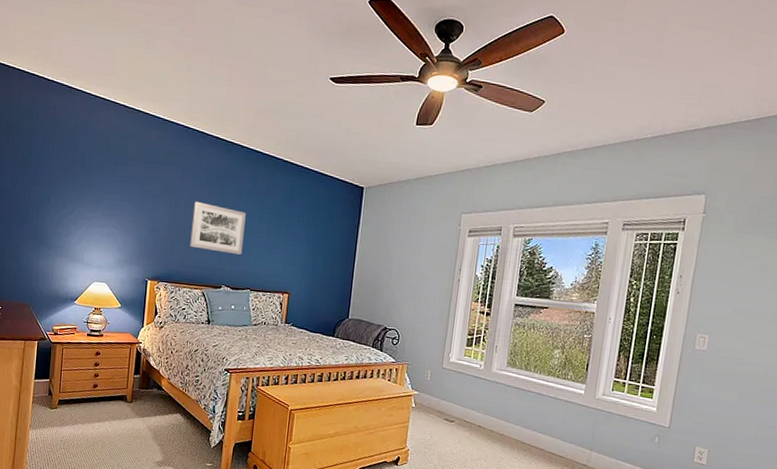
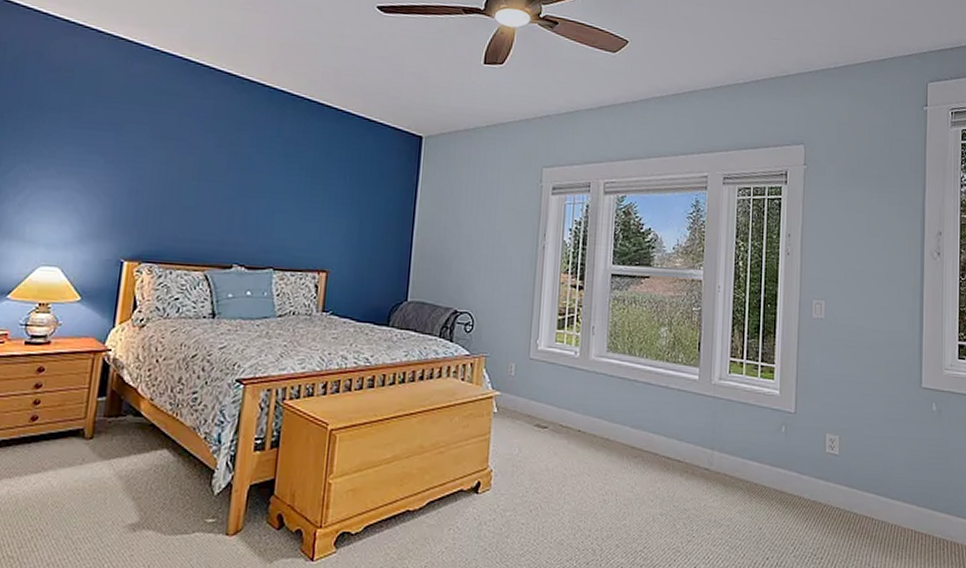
wall art: present [190,201,246,255] -> none [187,154,268,223]

